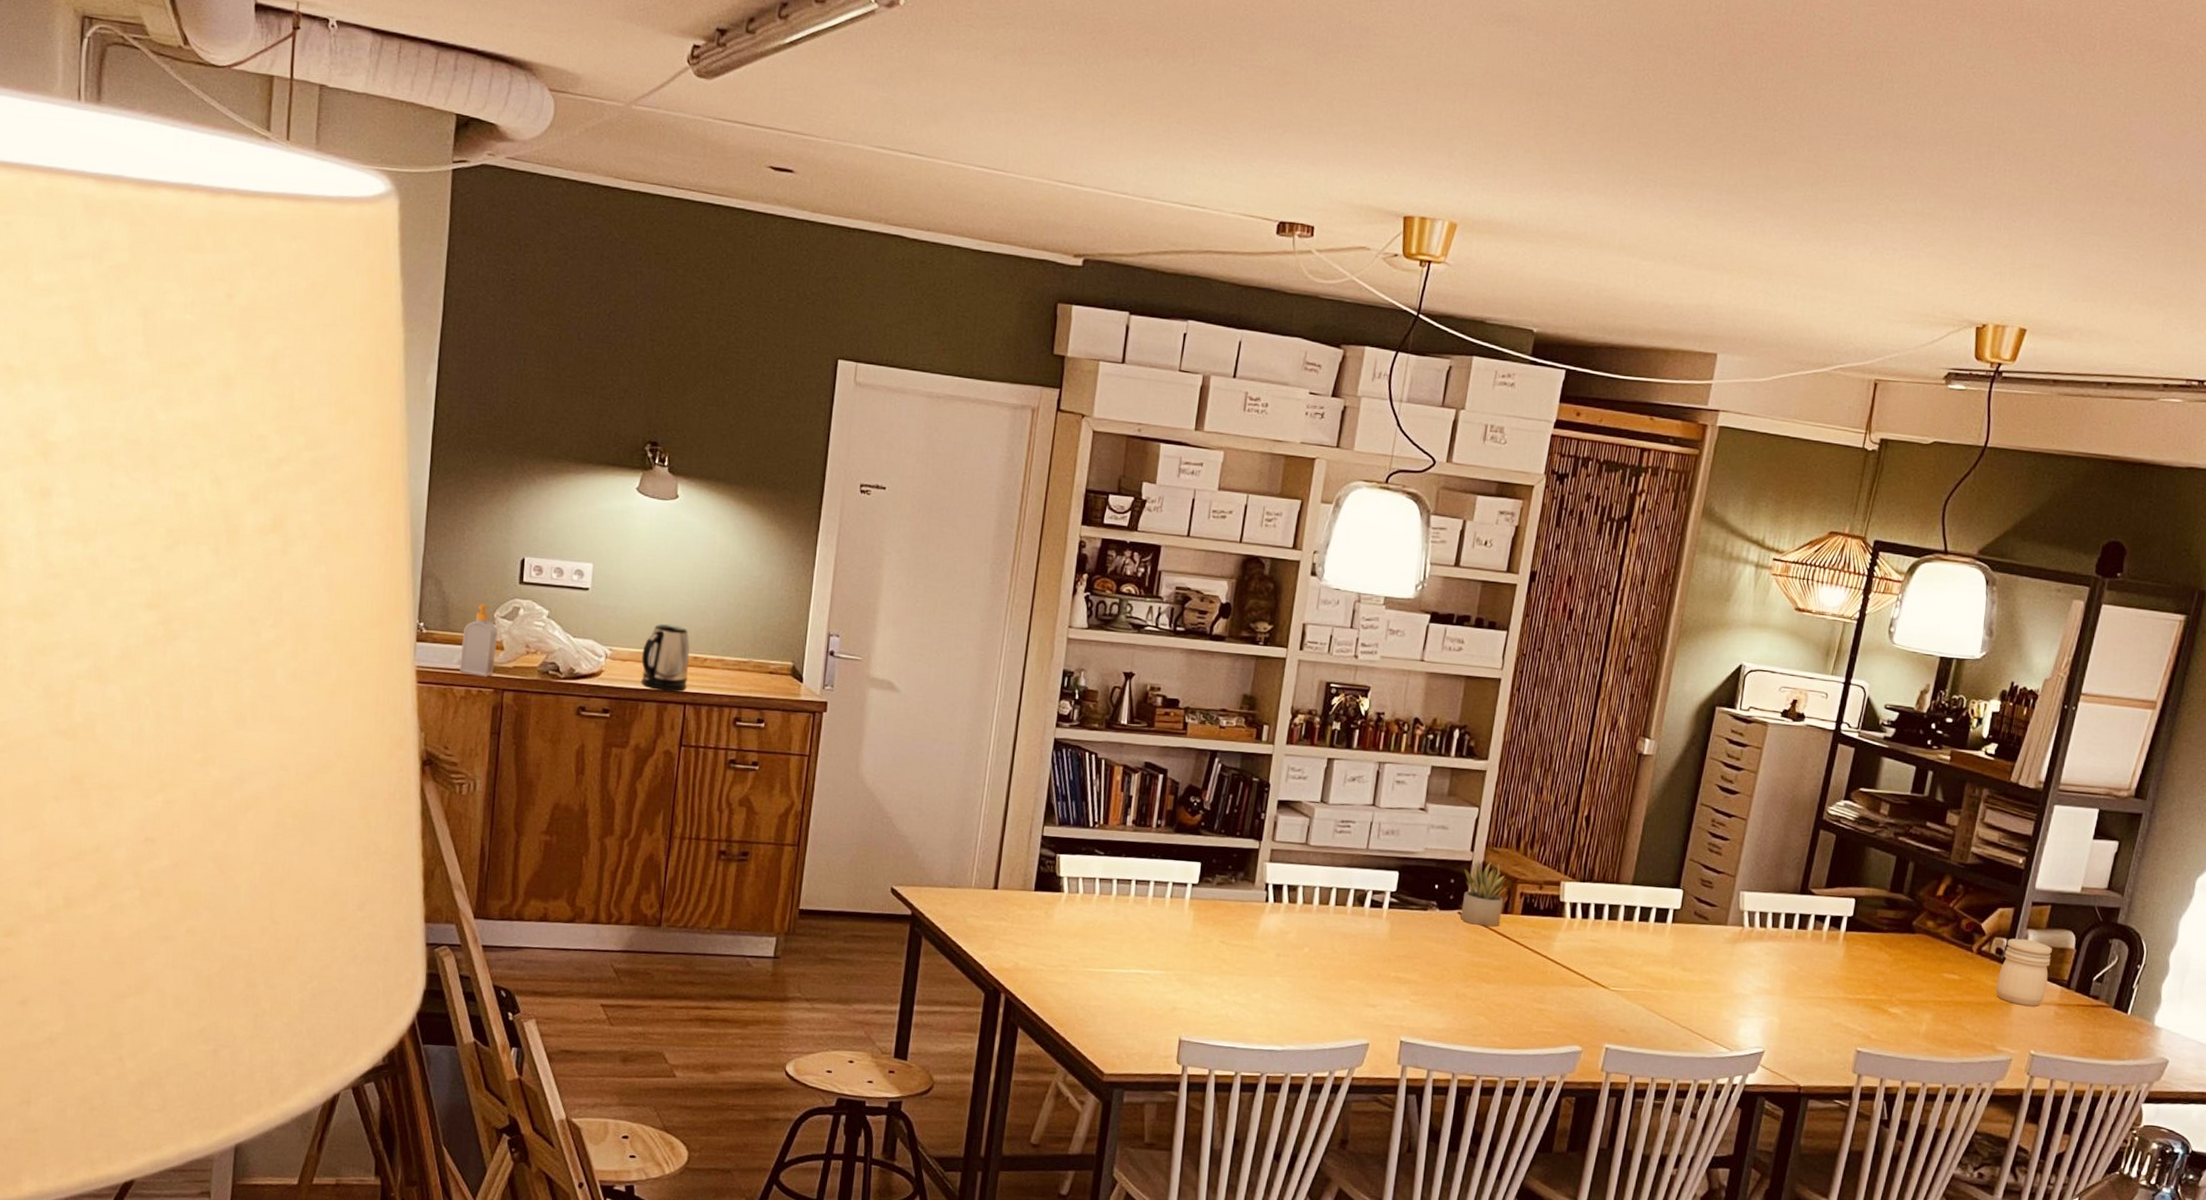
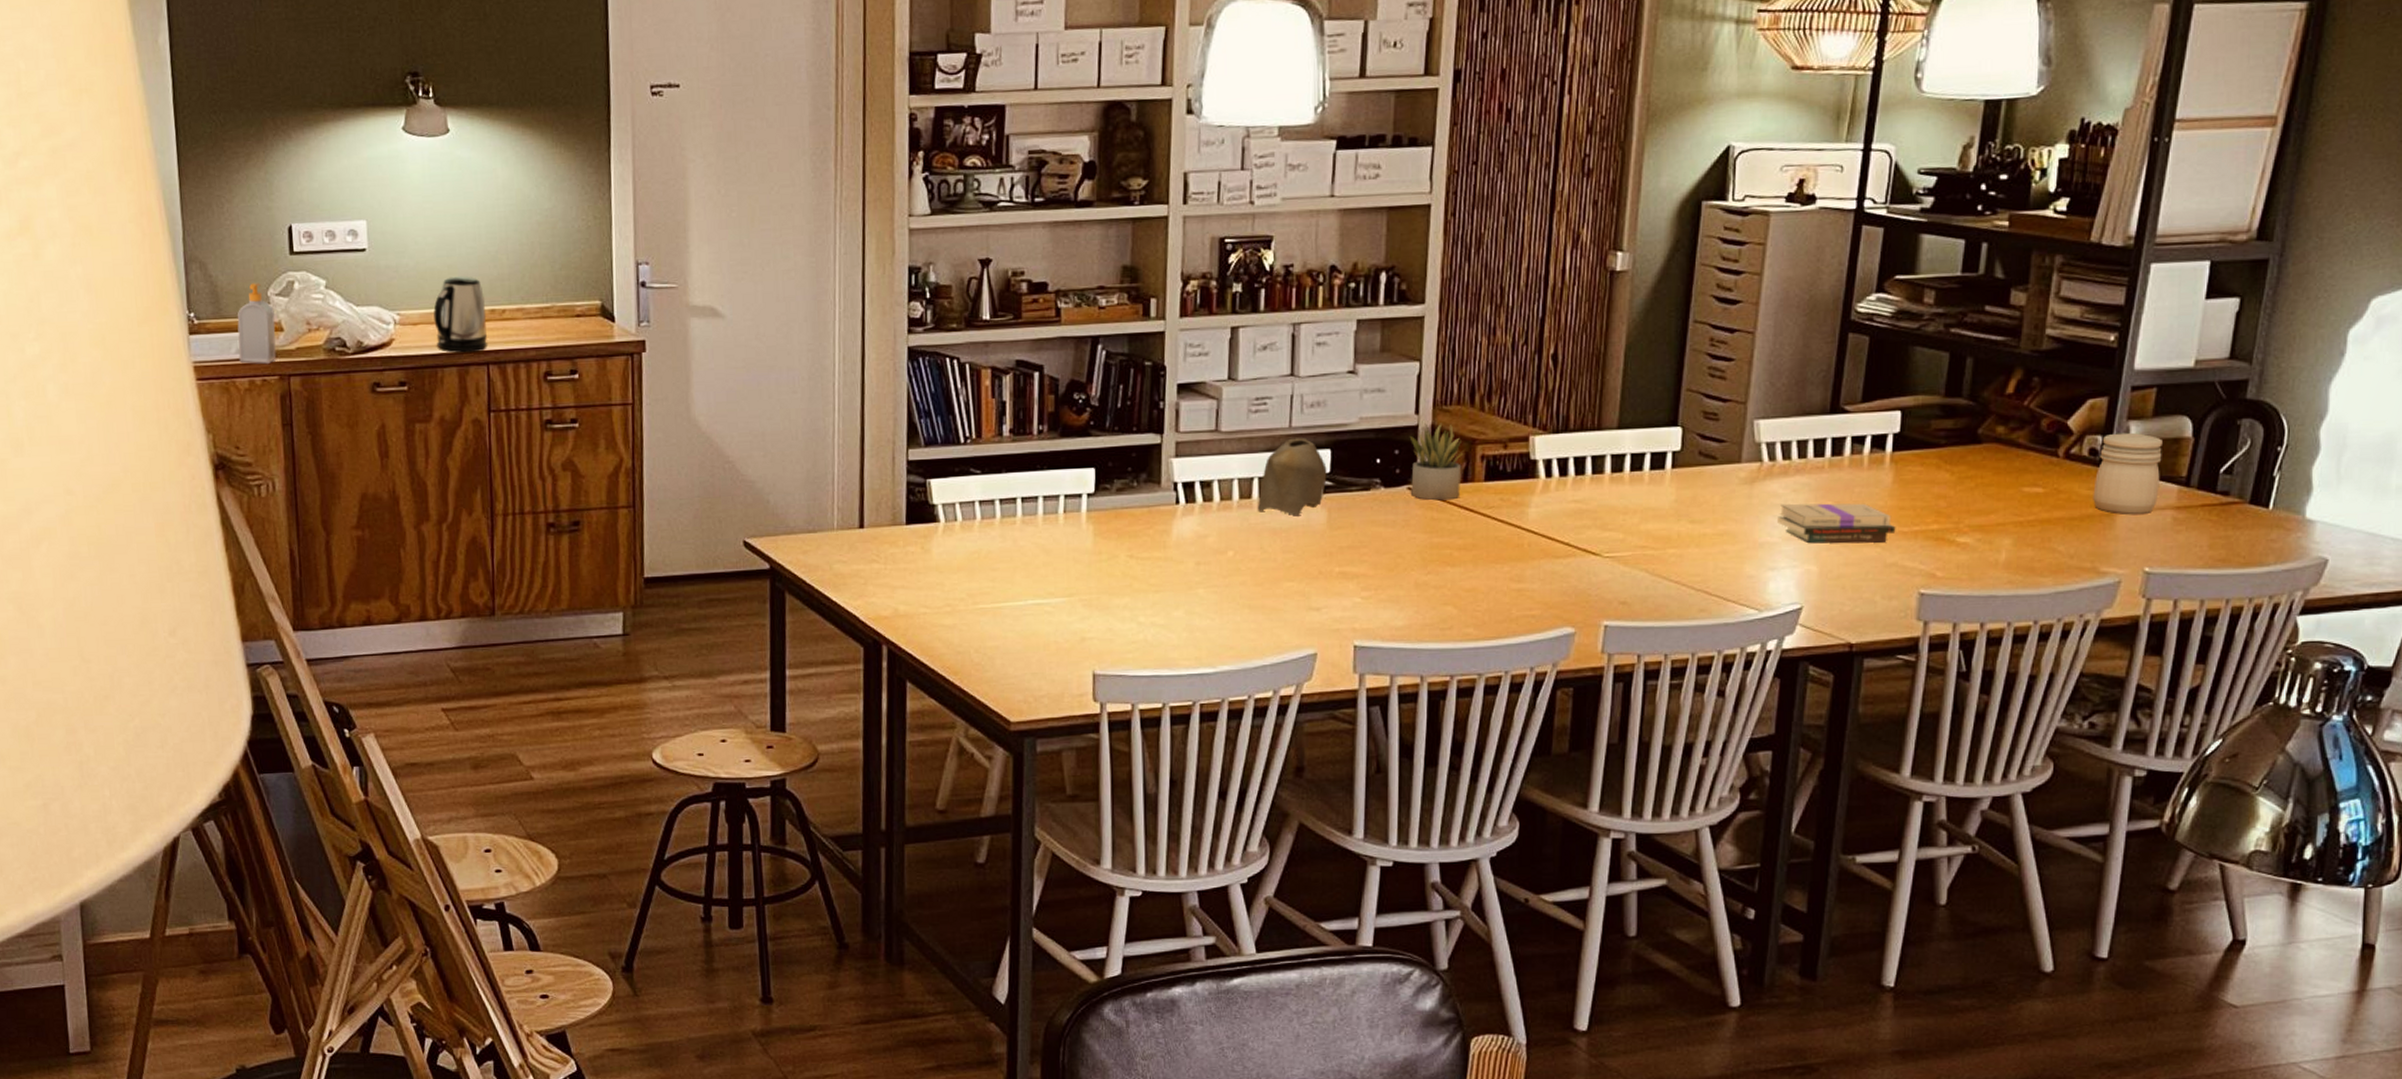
ceramic vessel: none [1333,858,1394,925] -> present [1258,437,1327,516]
books: none [1751,963,1843,1005] -> present [1777,503,1896,544]

